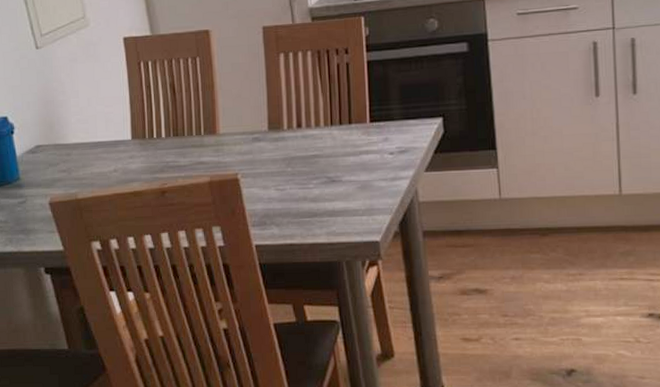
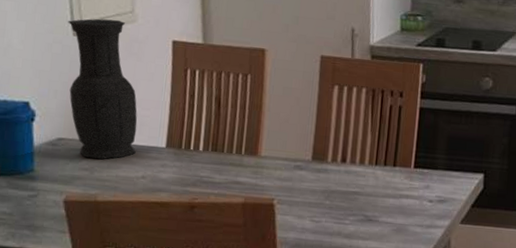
vase: none [30,27,105,160] -> present [68,18,138,160]

